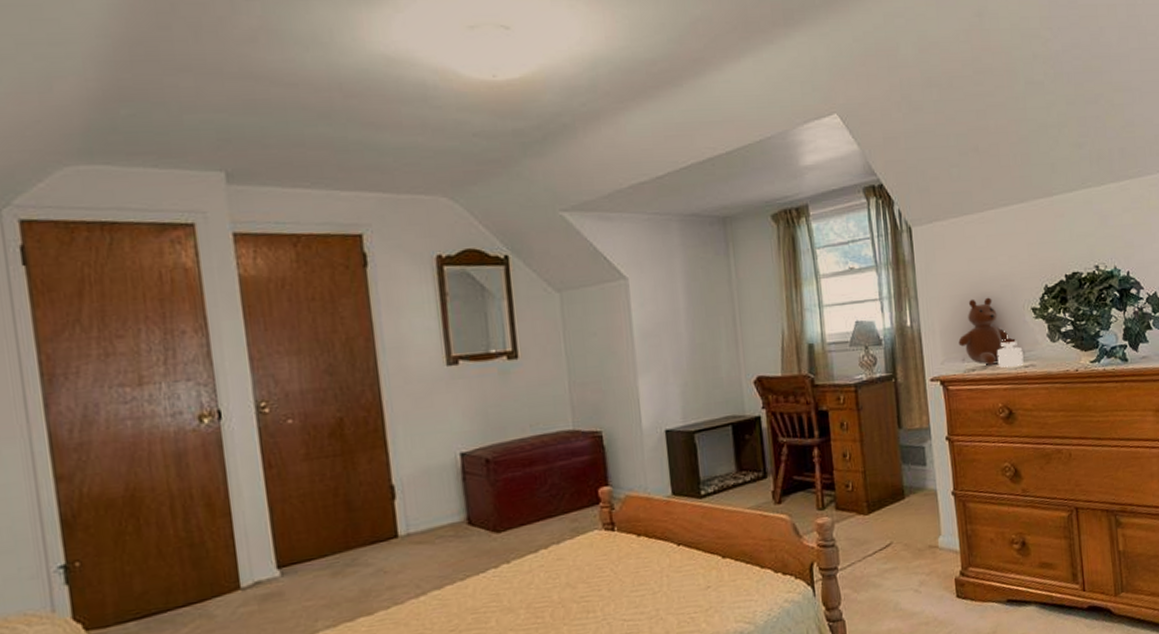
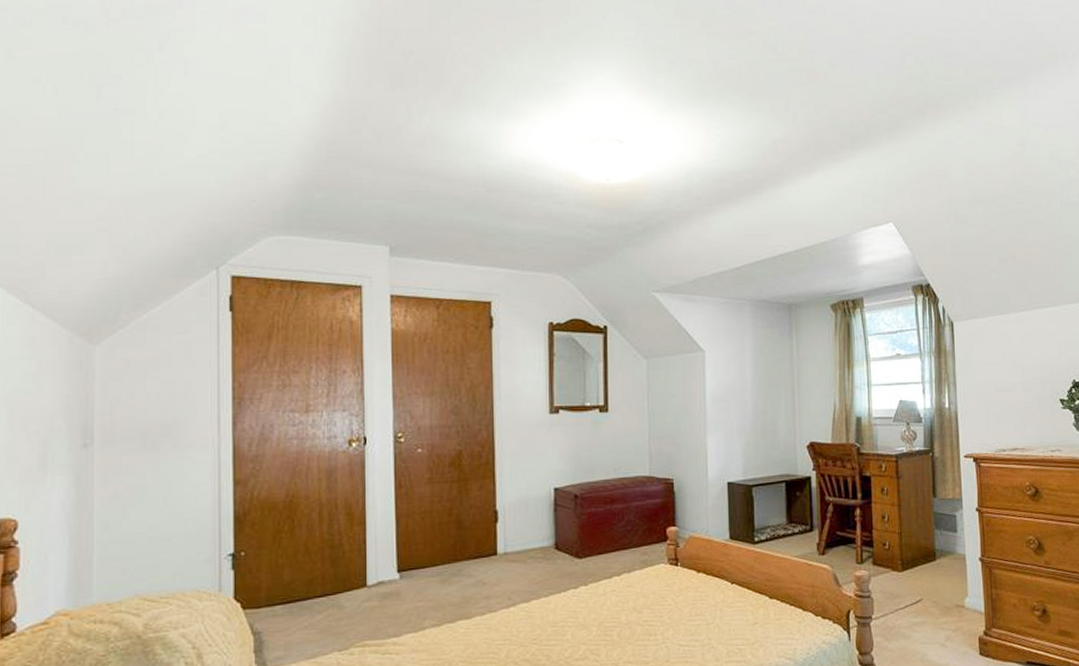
teddy bear: present [958,297,1017,365] -> none [991,387,1045,447]
perfume bottle: present [996,337,1024,368] -> none [1026,424,1051,451]

